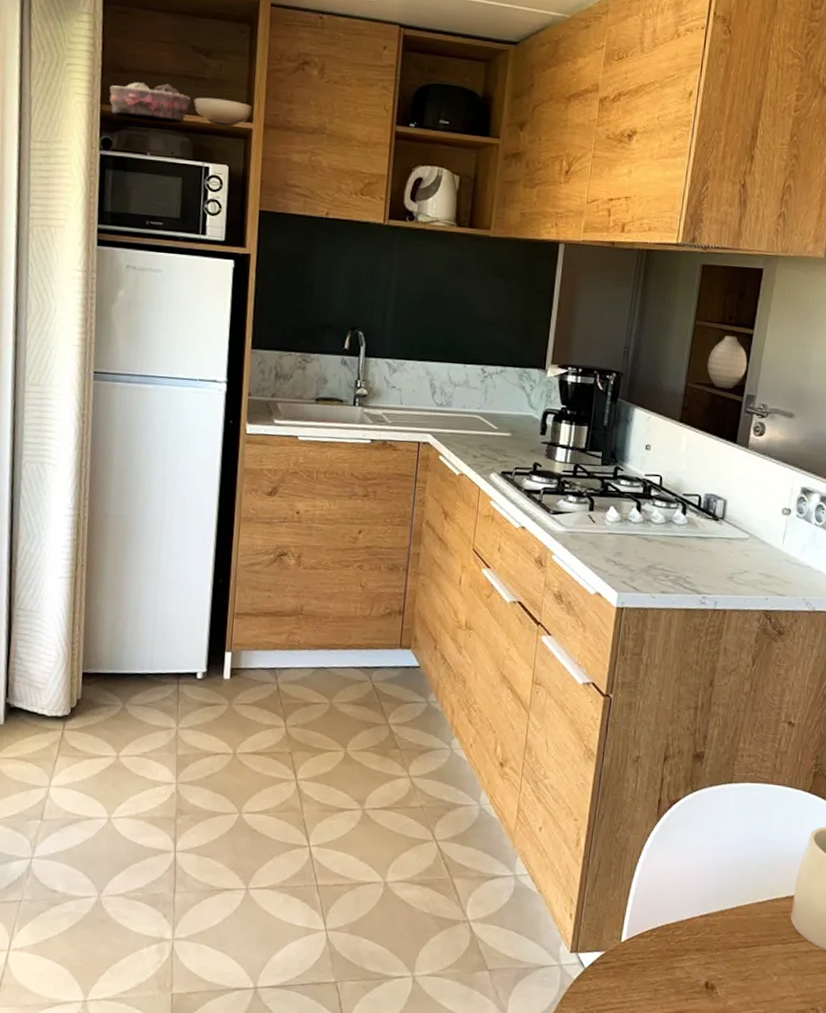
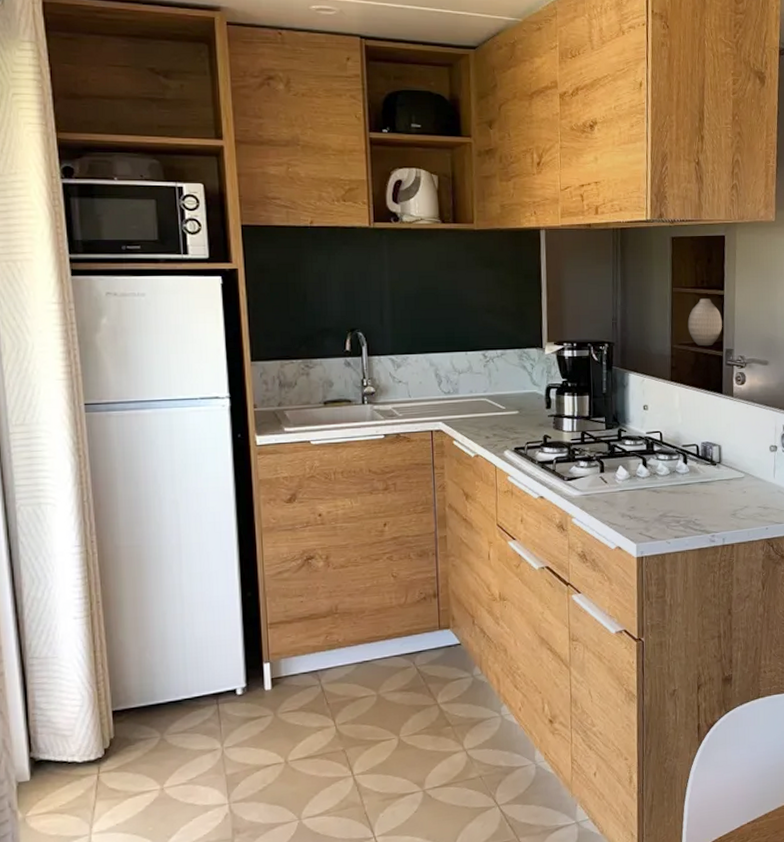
decorative basket: present [109,82,192,124] -> none [64,107,155,147]
bowl: present [193,97,253,127] -> none [156,118,221,145]

